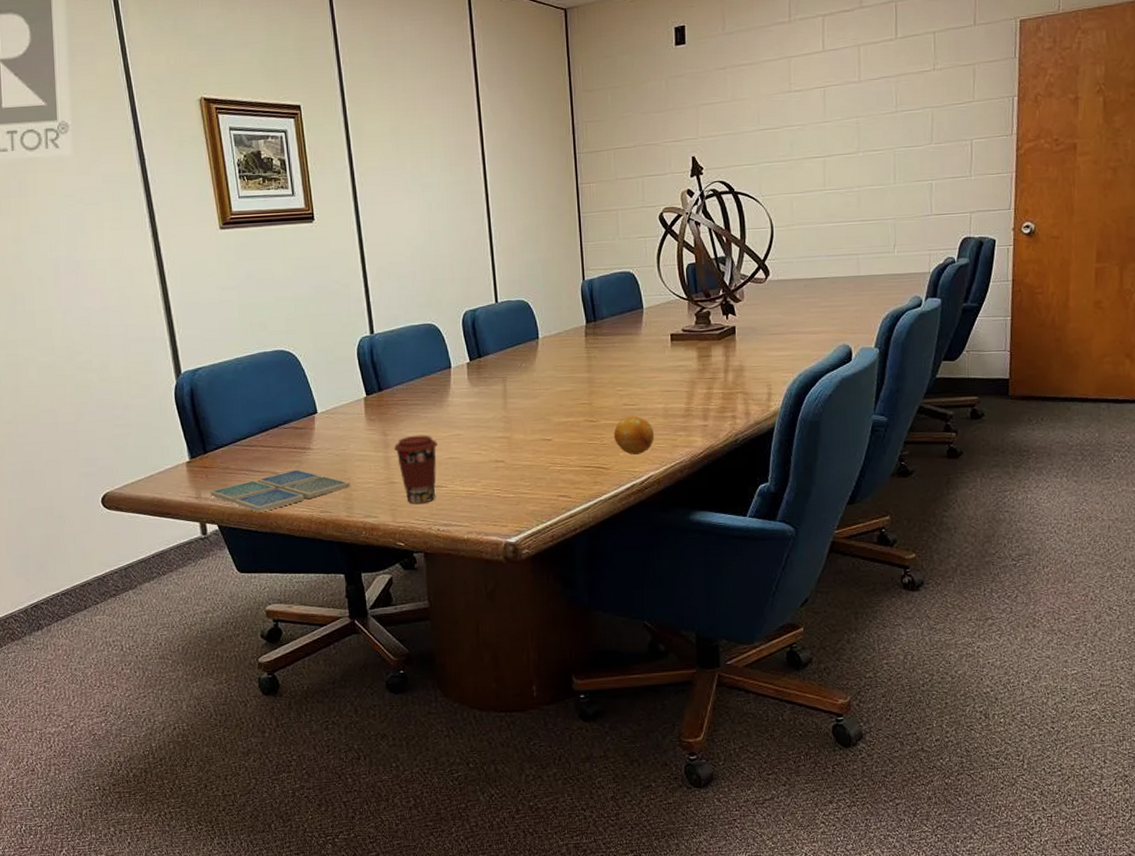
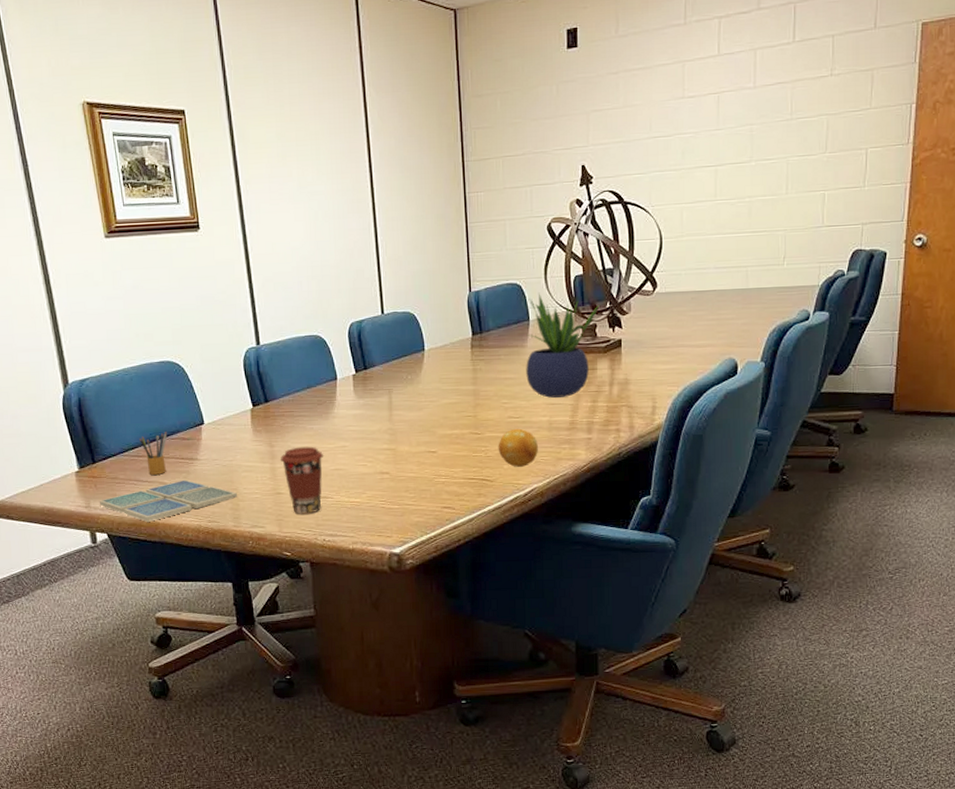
pencil box: none [252,420,280,465] -> present [140,431,167,475]
potted plant: none [640,280,713,385] -> present [526,292,600,398]

